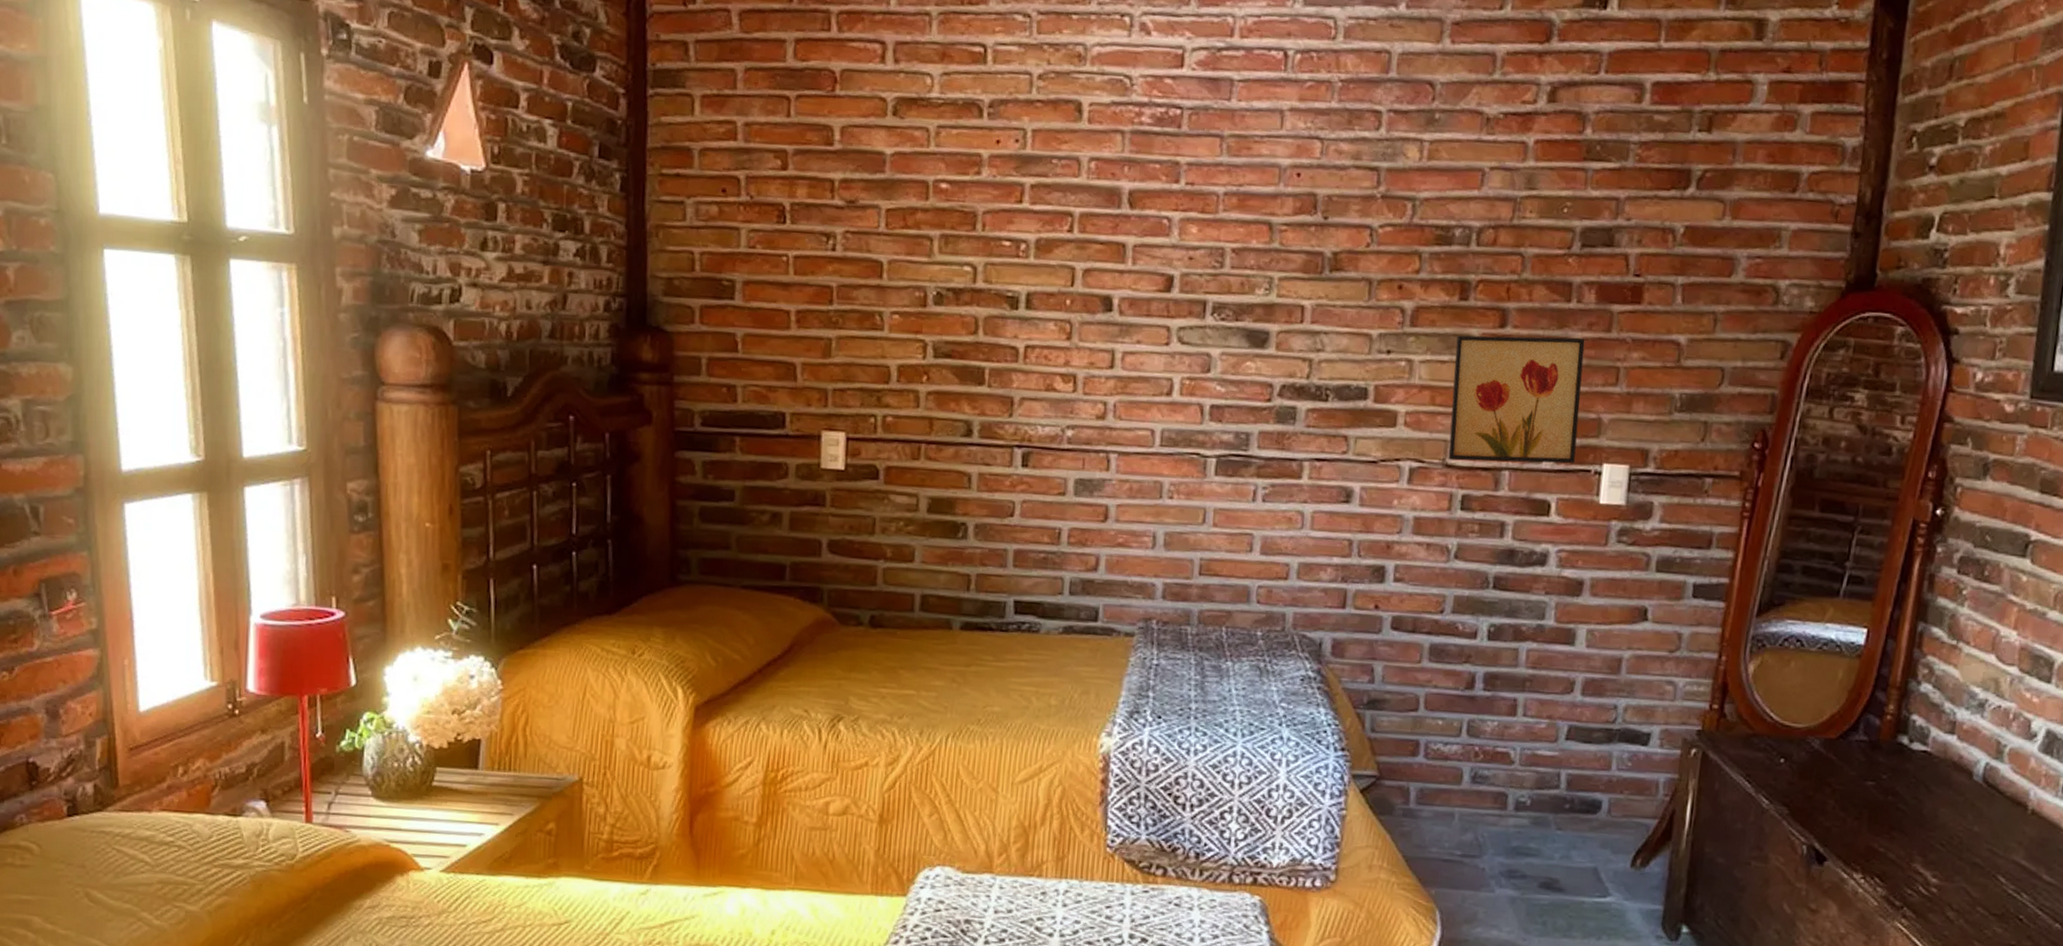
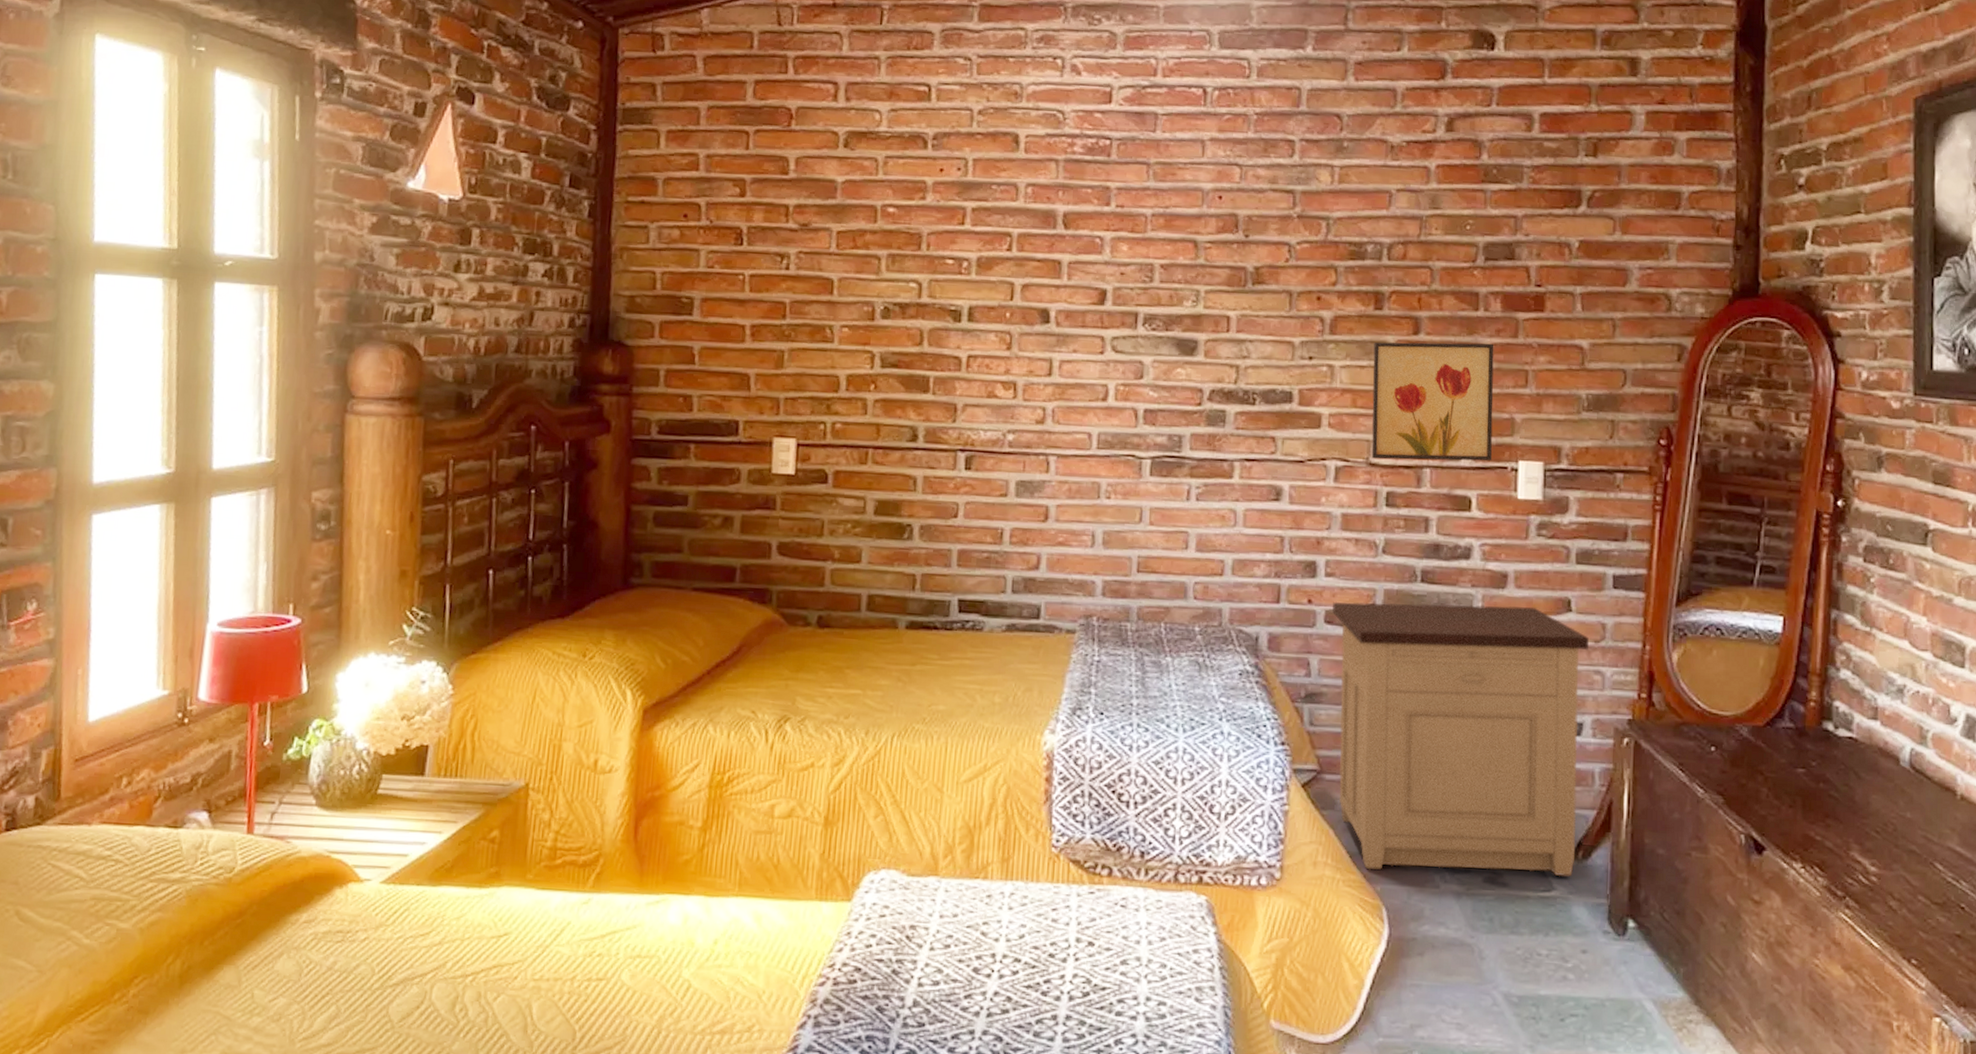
nightstand: none [1398,607,1663,883] -> present [1332,601,1589,877]

